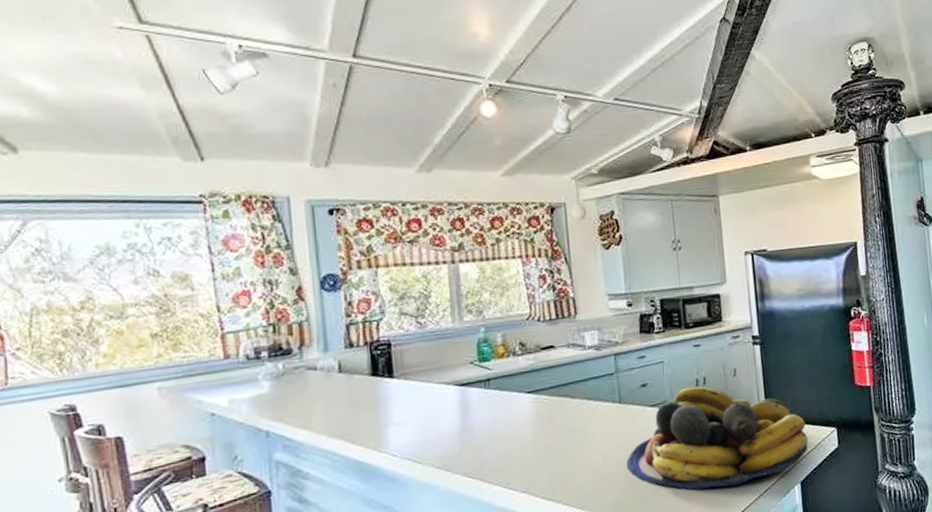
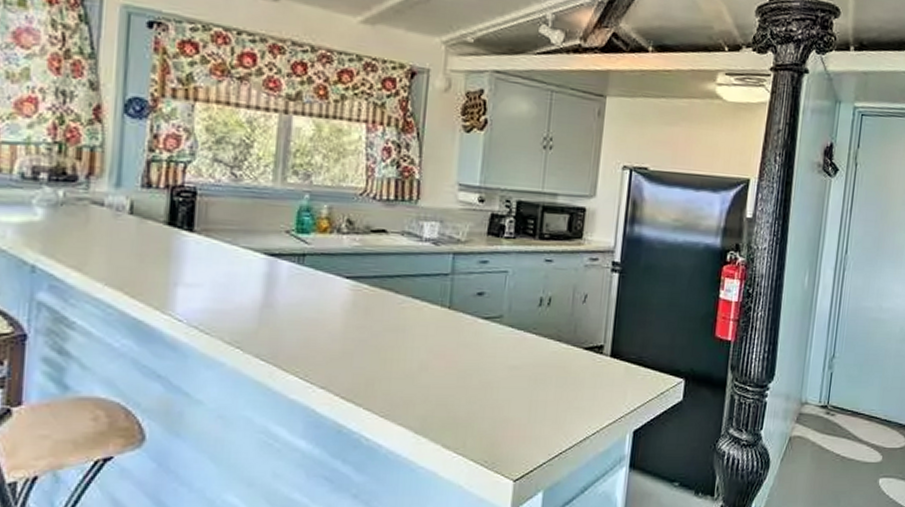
fruit bowl: present [626,386,808,490] -> none [443,305,652,423]

